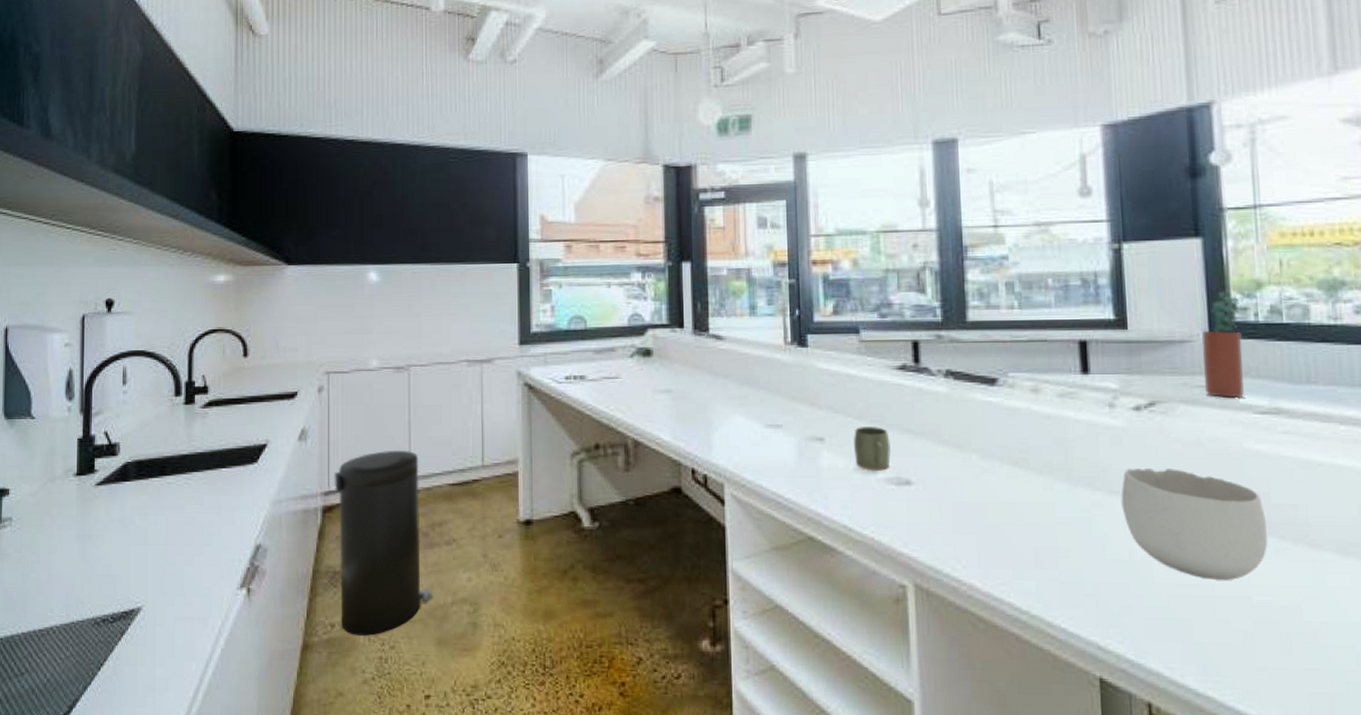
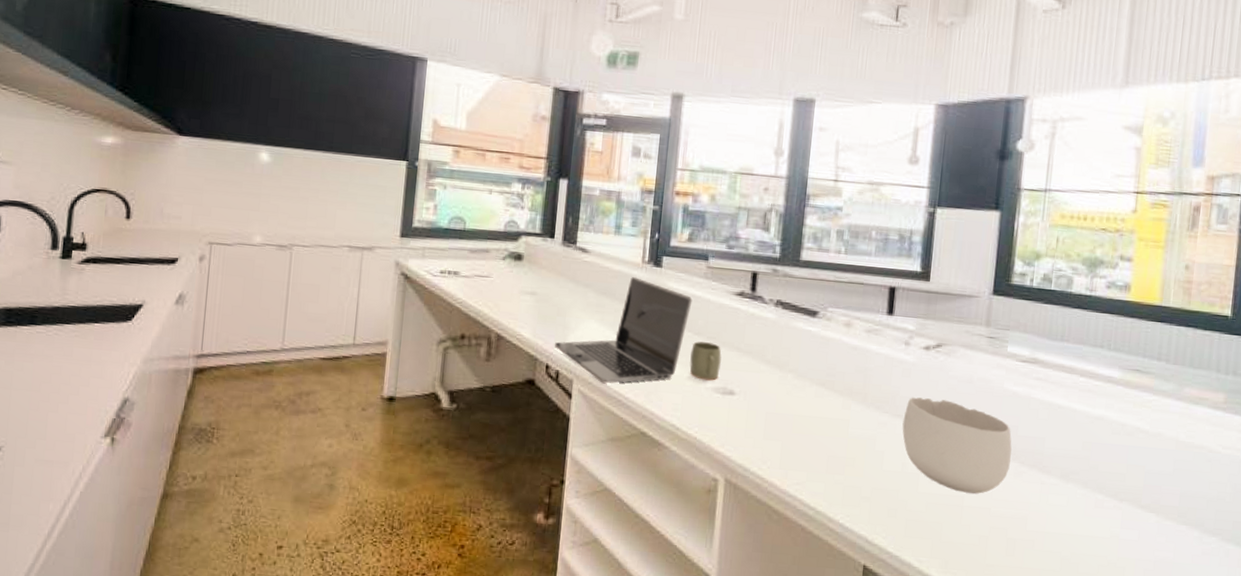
pedal bin: present [334,451,434,636] -> none [202,322,295,489]
laptop: none [699,361,848,485] -> present [555,277,693,384]
vase: present [1202,287,1244,397] -> none [982,255,1021,347]

